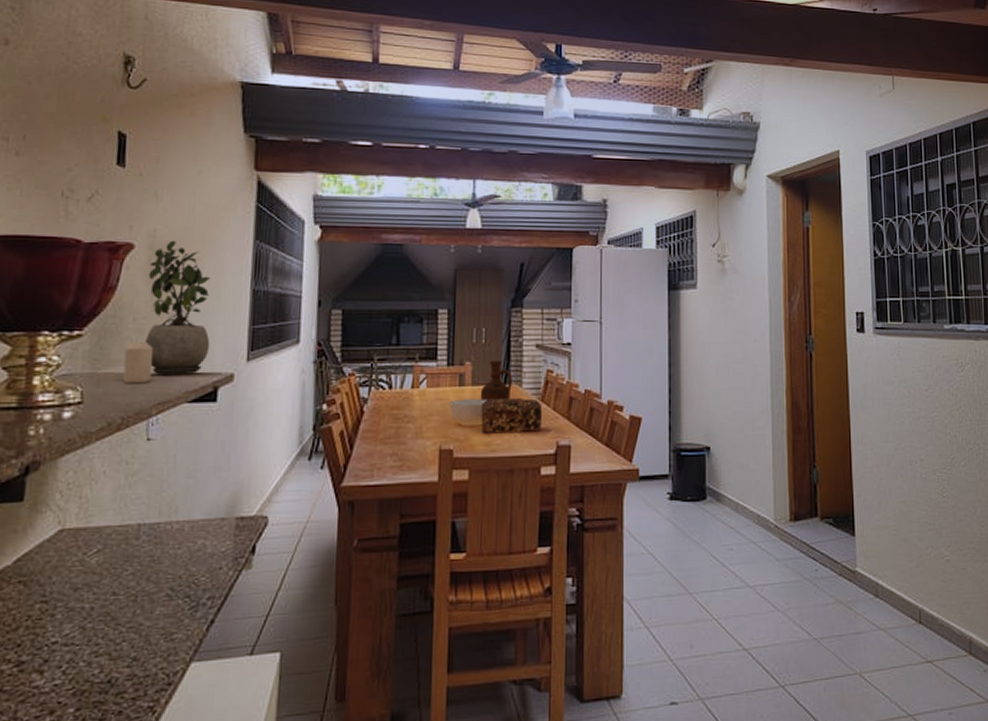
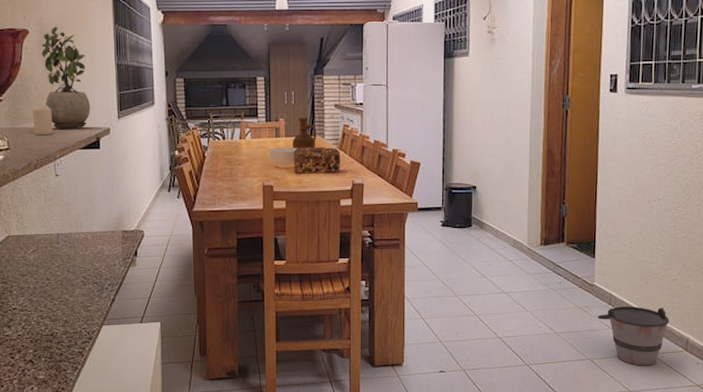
bucket: none [863,597,947,679] -> present [597,306,669,366]

